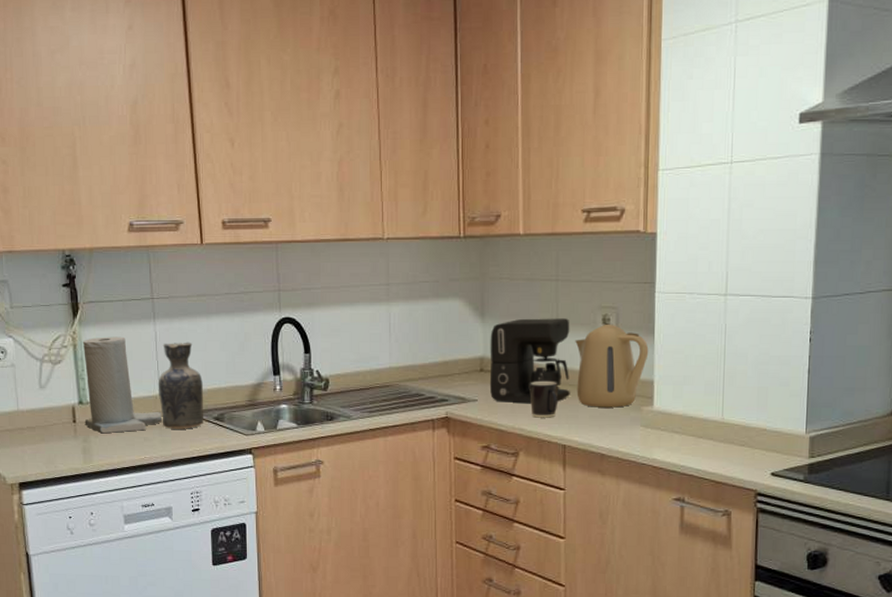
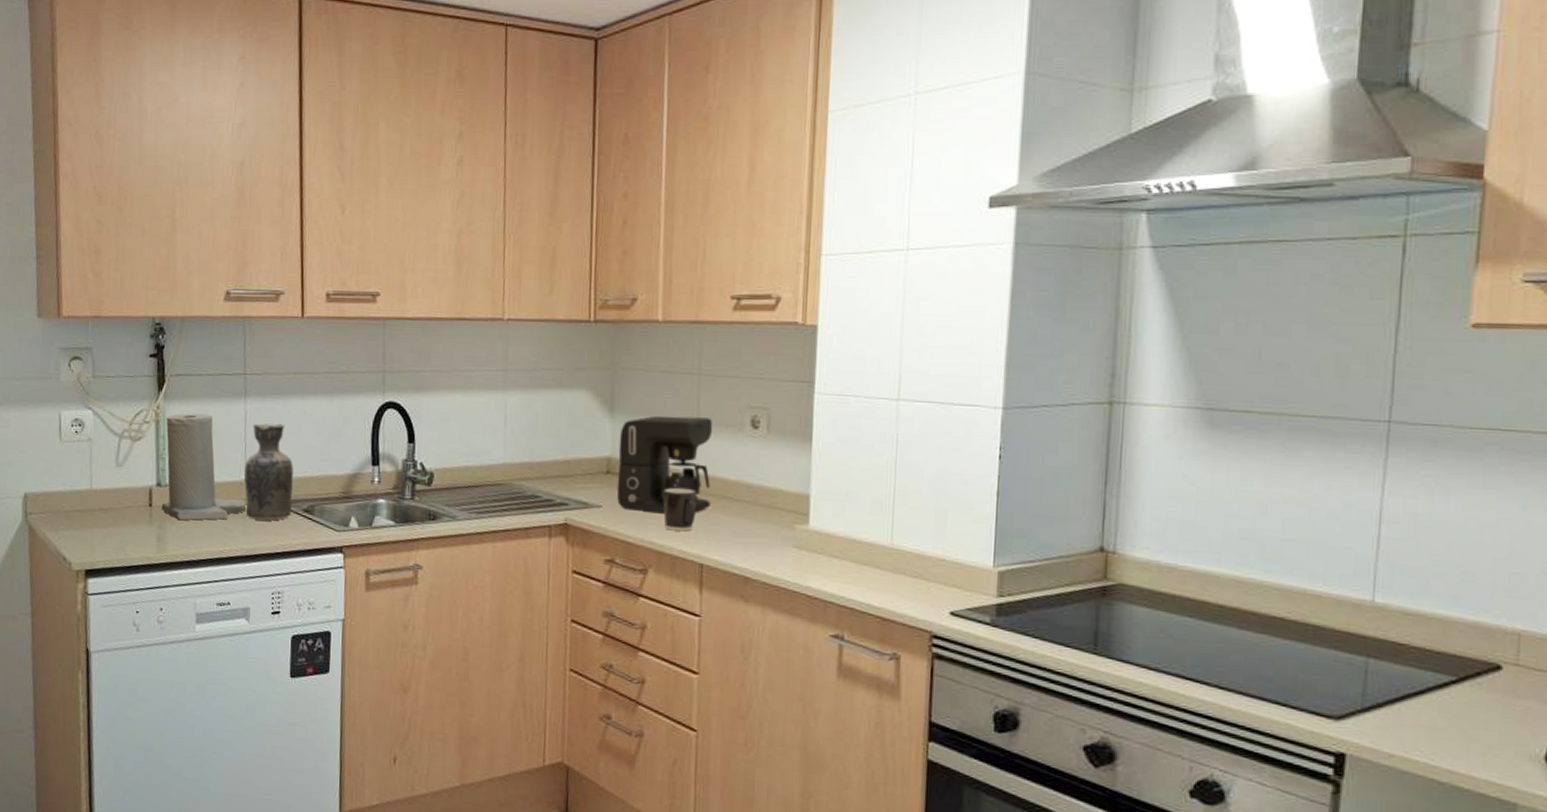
kettle: present [575,323,649,408] -> none [718,426,805,524]

